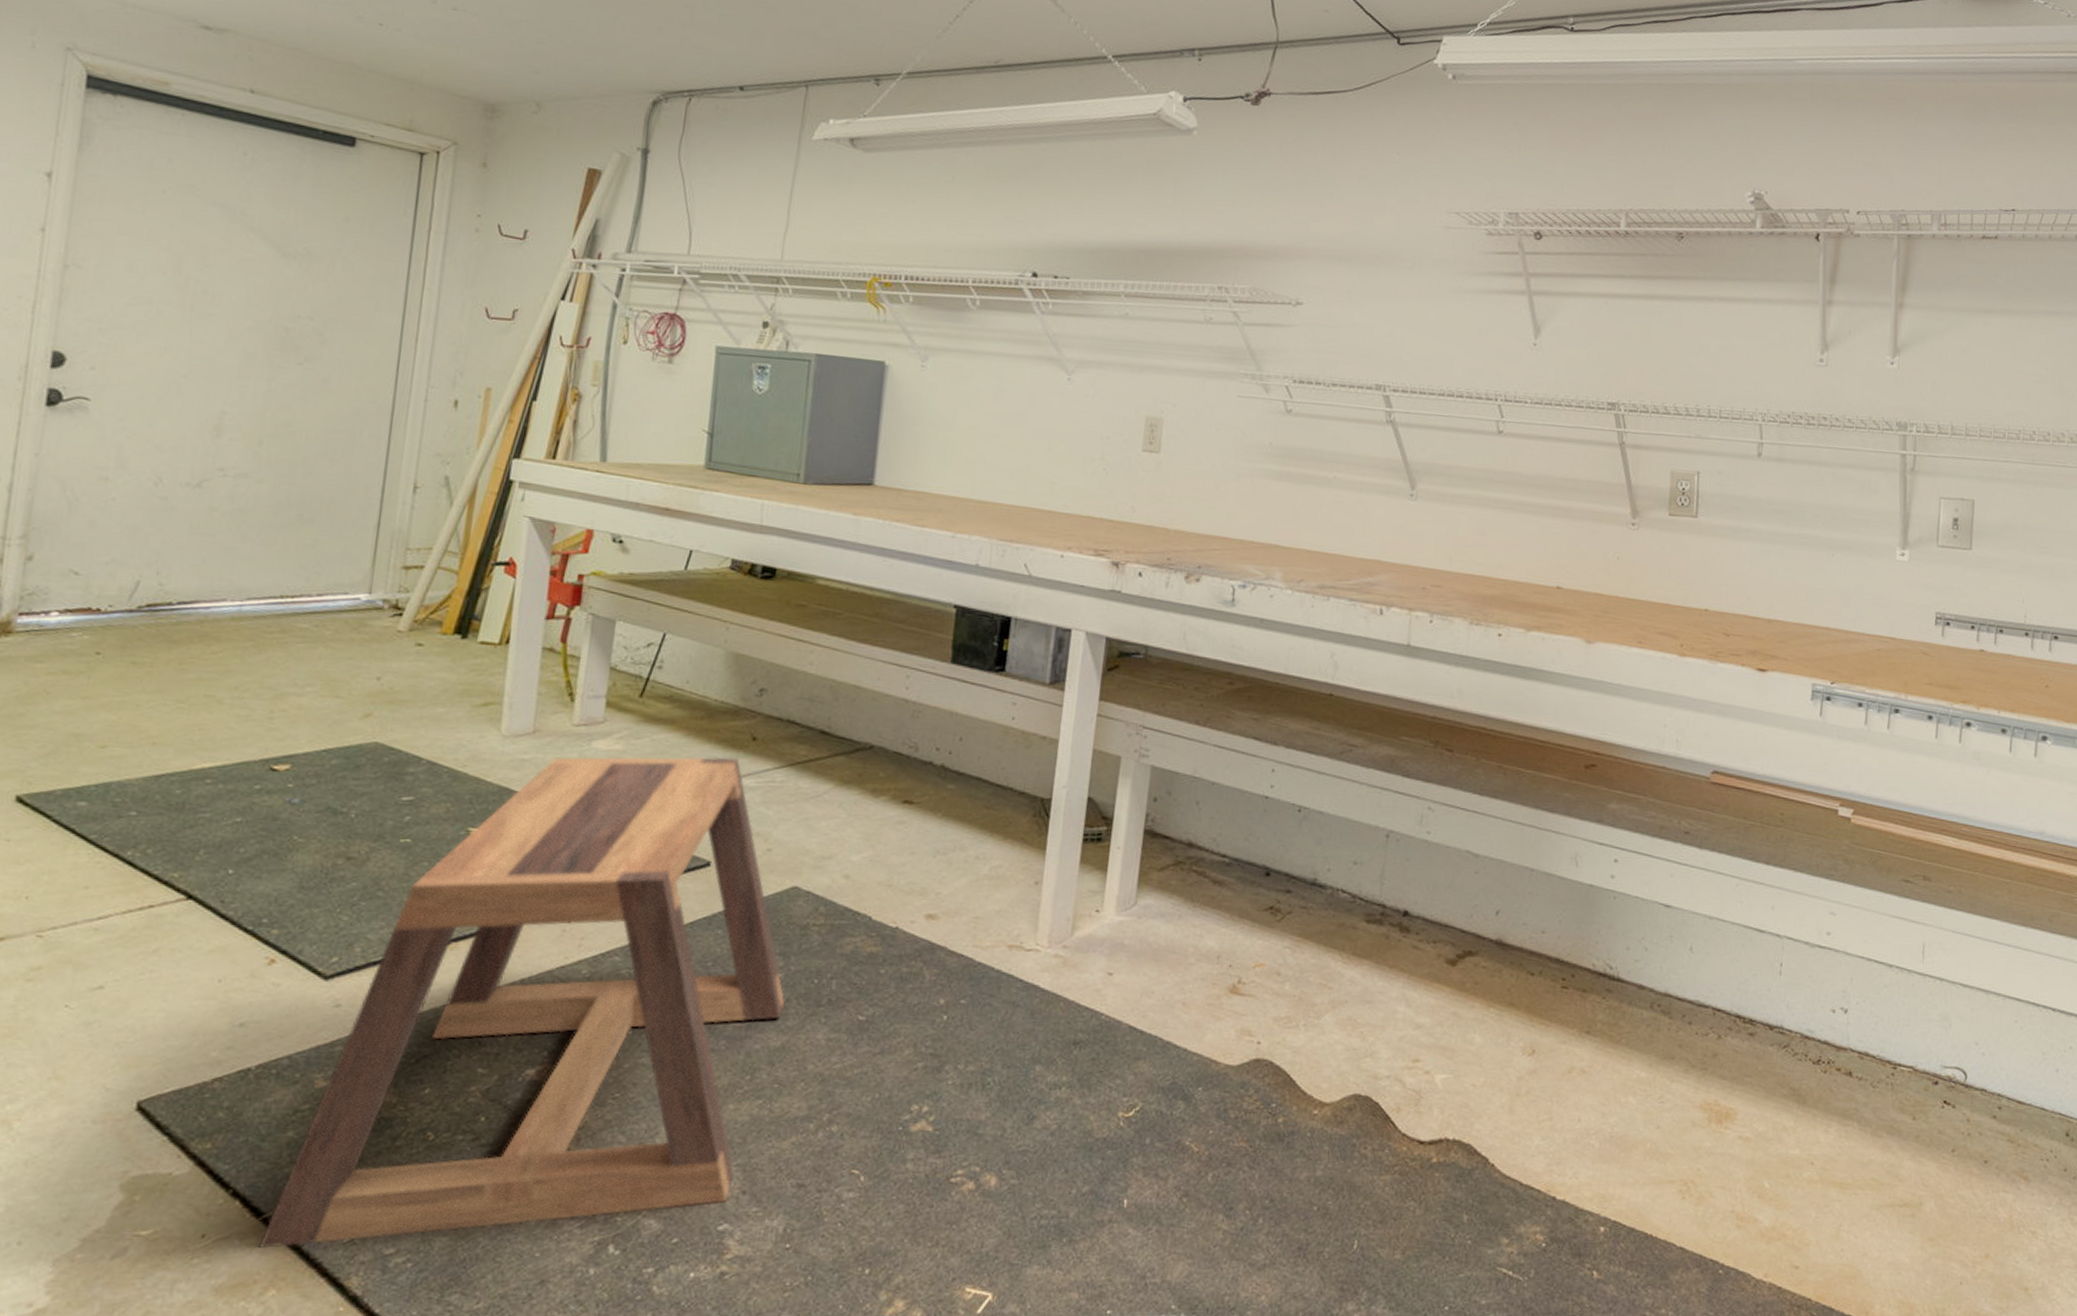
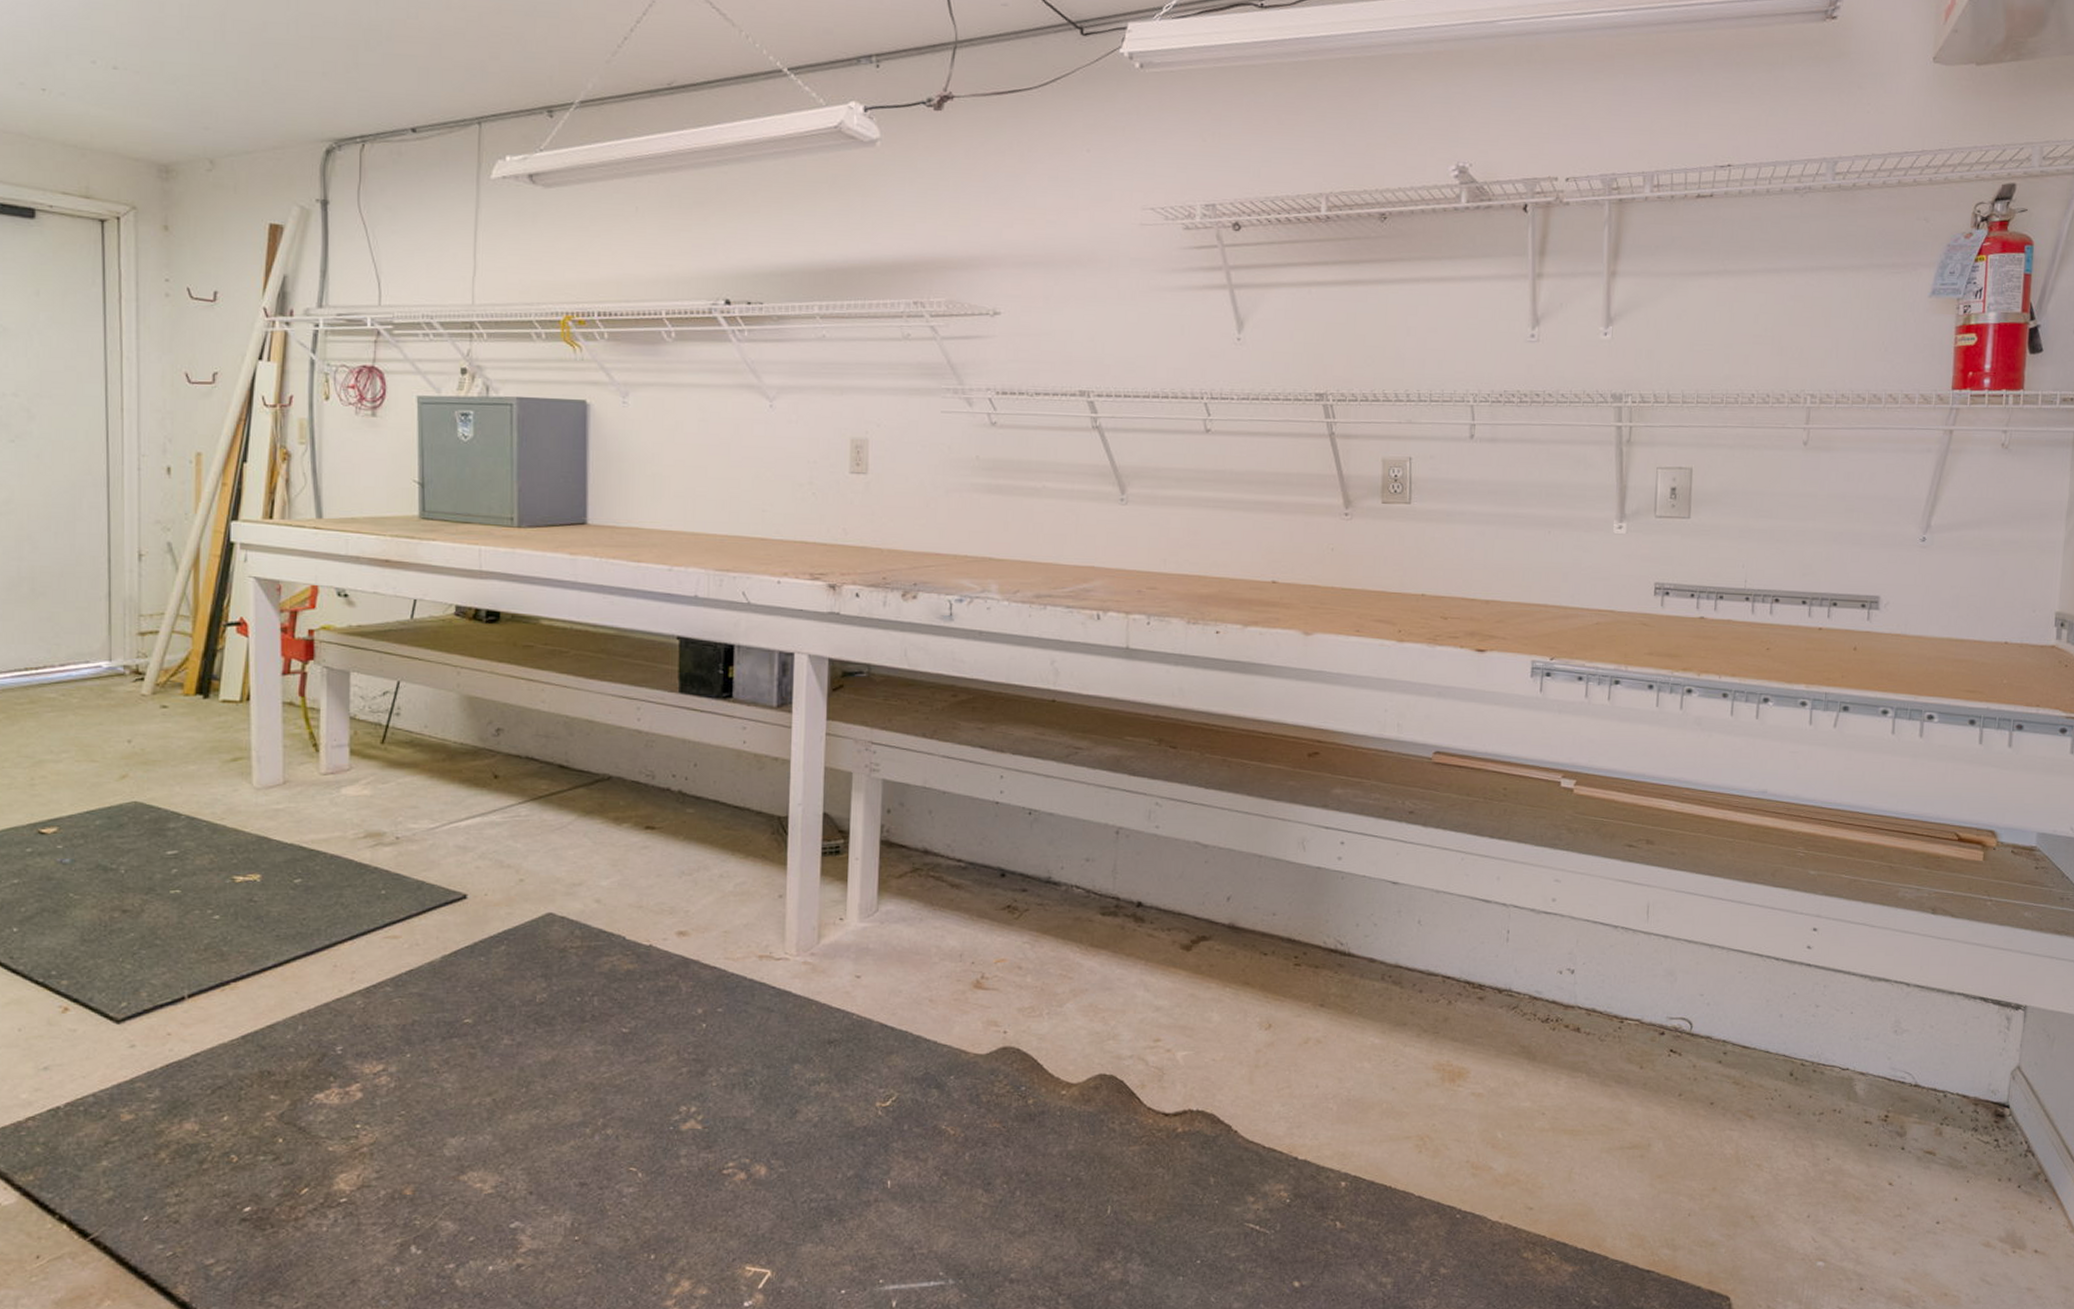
stool: present [259,756,786,1249] -> none [90,795,552,1266]

